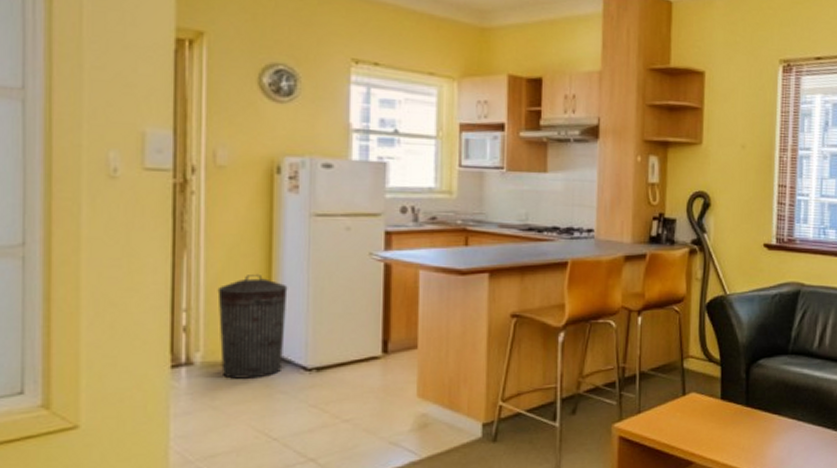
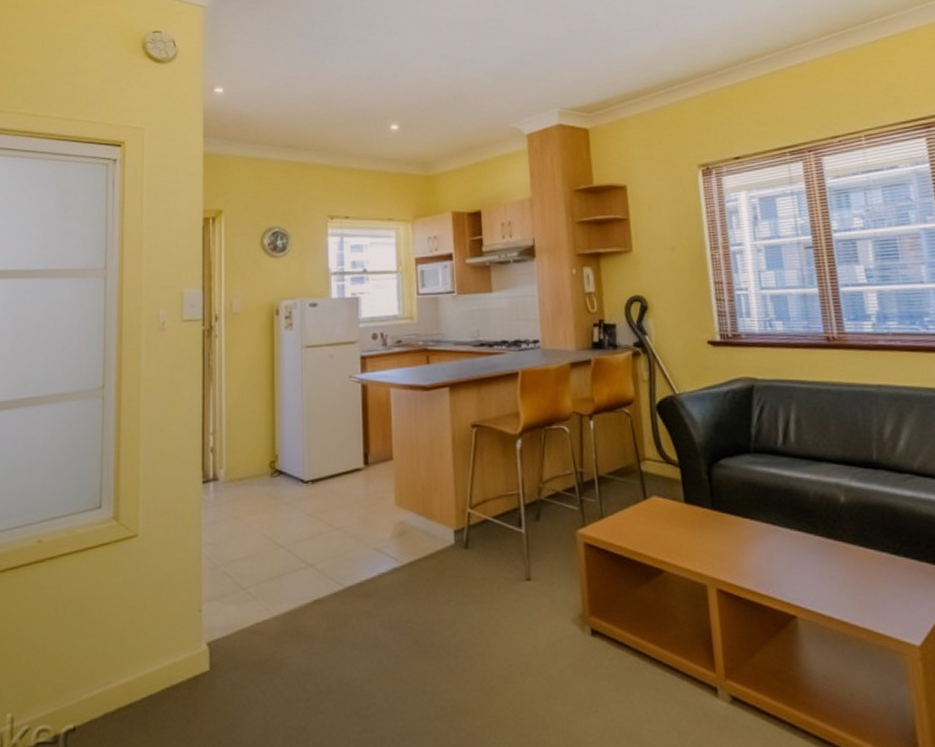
trash can: present [217,273,288,379] -> none [235,399,287,492]

